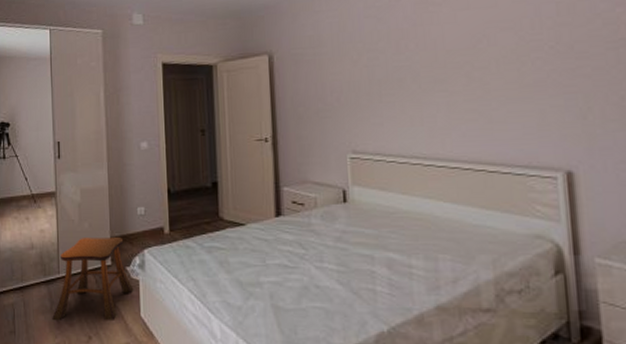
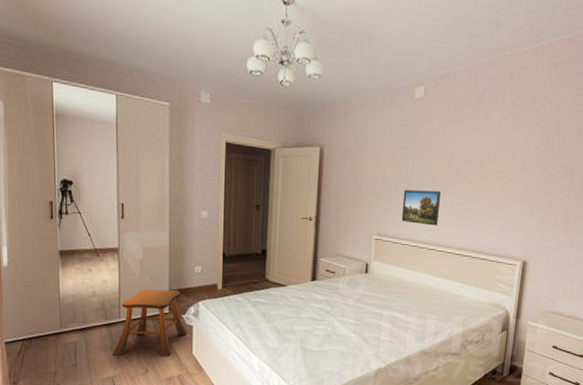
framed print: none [379,90,431,135] -> present [401,189,441,226]

